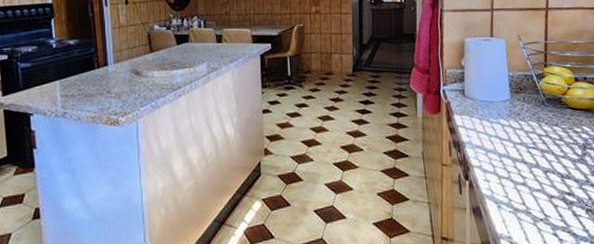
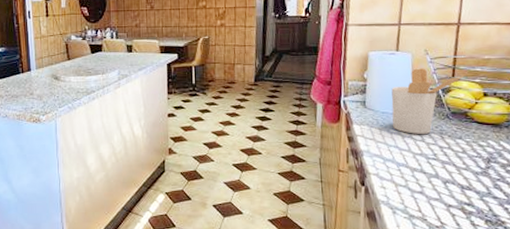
utensil holder: none [488,54,556,123] -> present [391,68,464,134]

